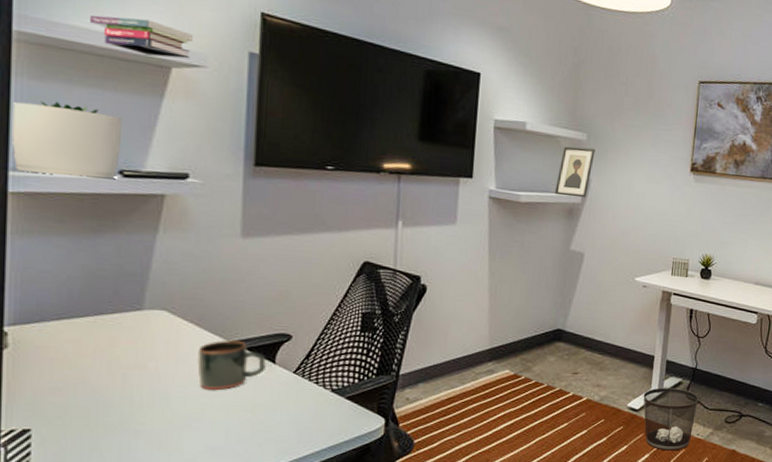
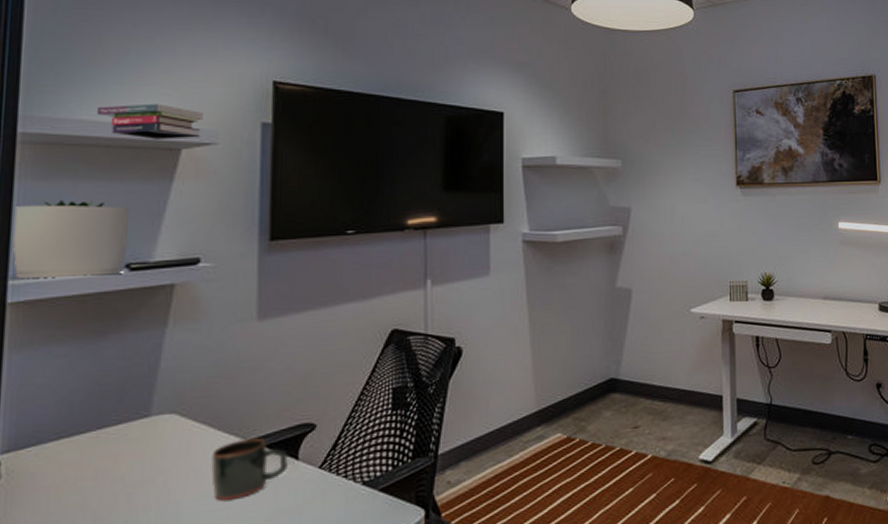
picture frame: present [555,146,595,198] -> none [593,174,632,230]
waste bin: present [643,387,699,451] -> none [715,430,779,507]

